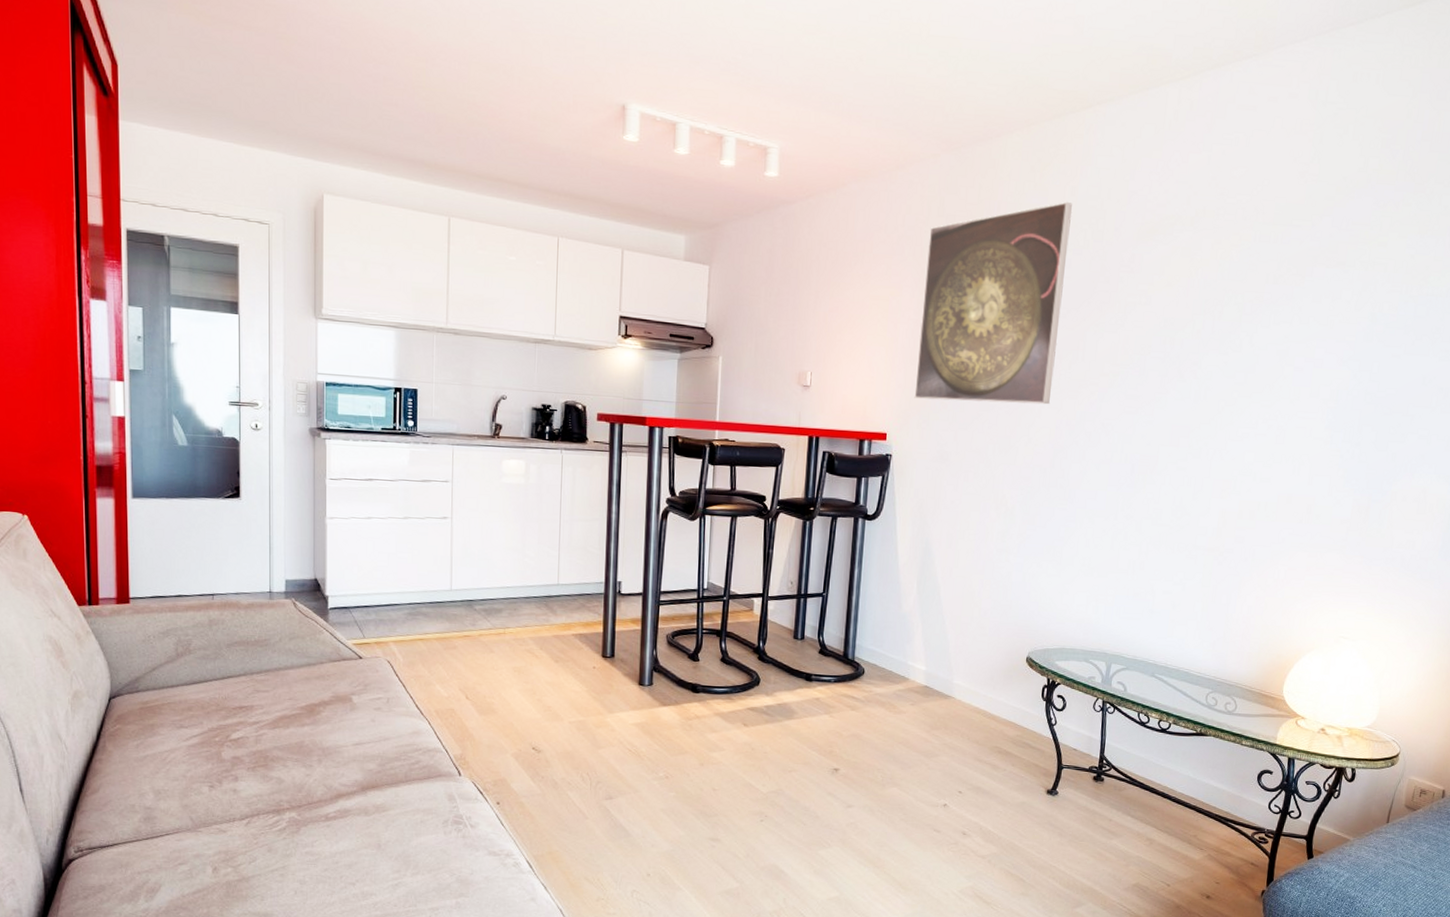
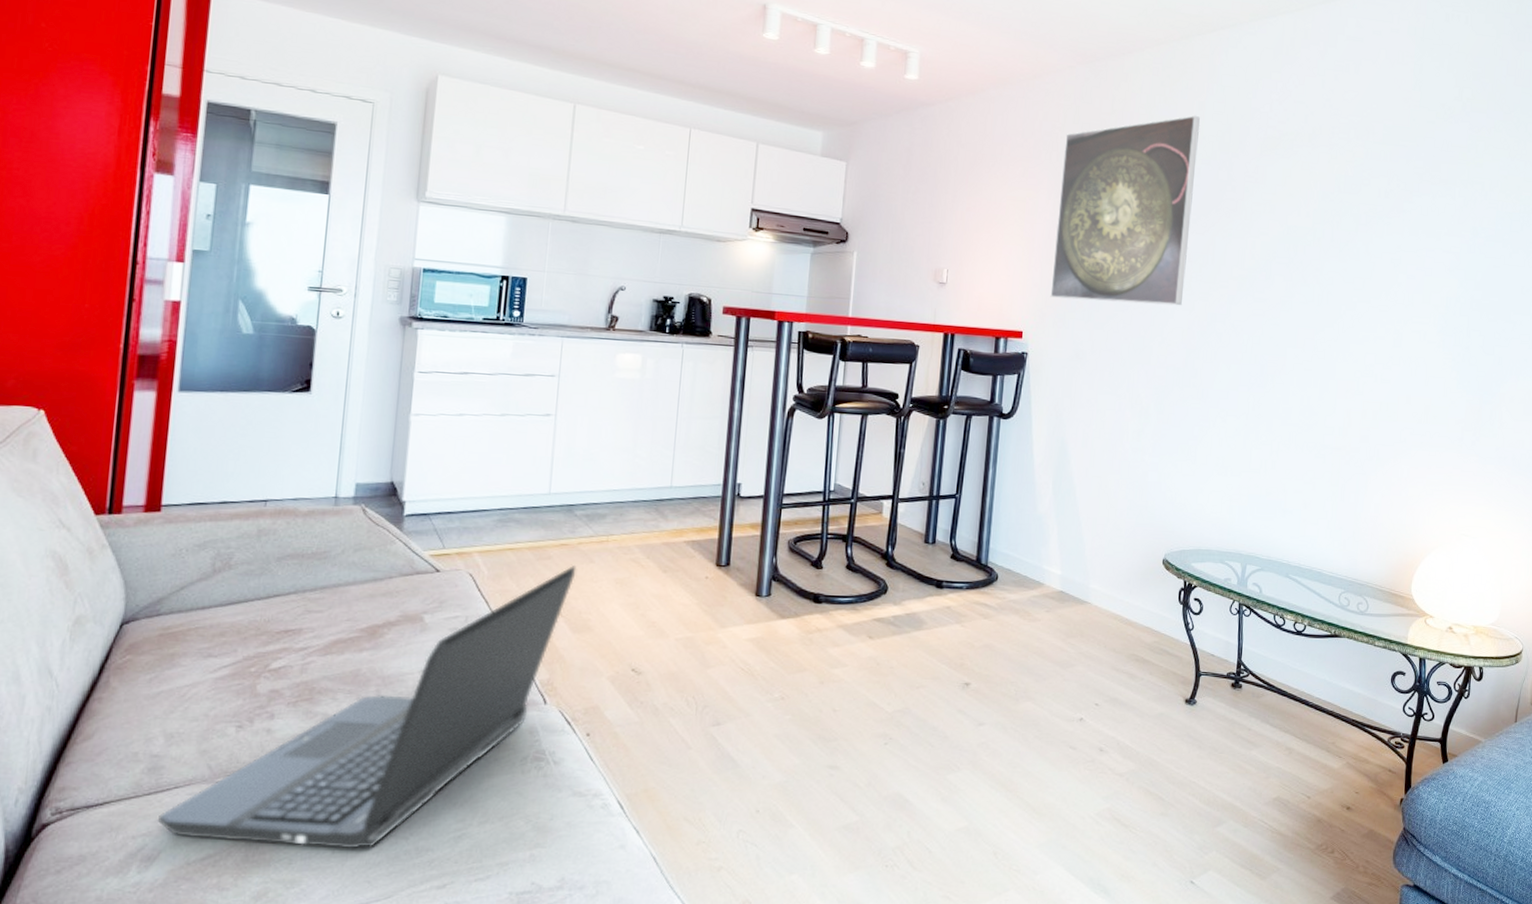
laptop computer: none [155,655,479,891] -> present [157,566,577,849]

